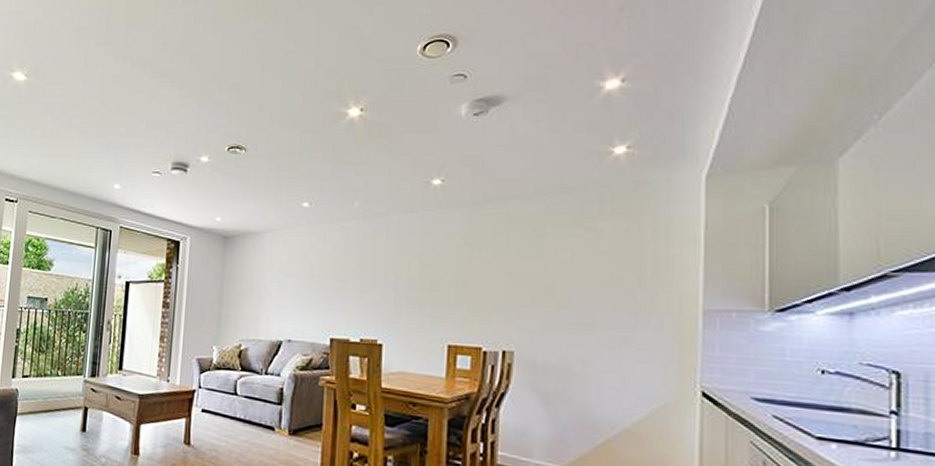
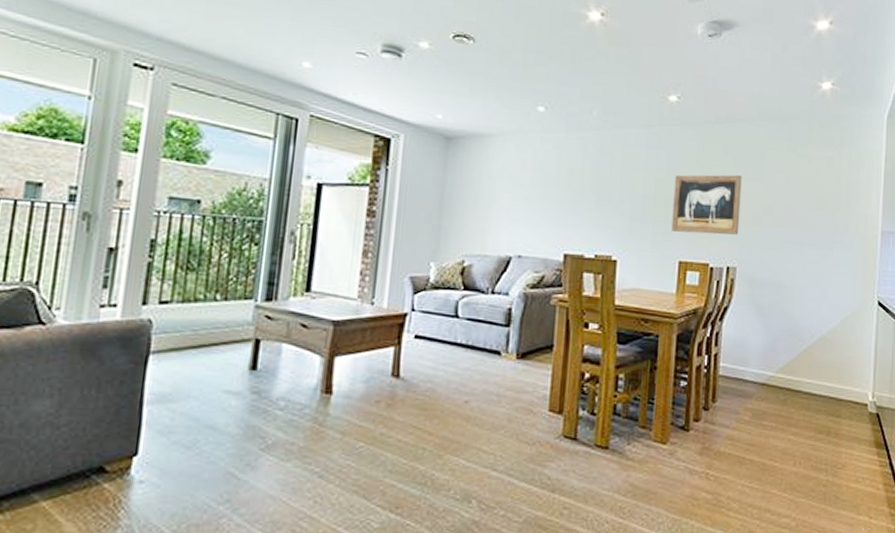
wall art: none [439,254,517,318] -> present [671,174,742,235]

